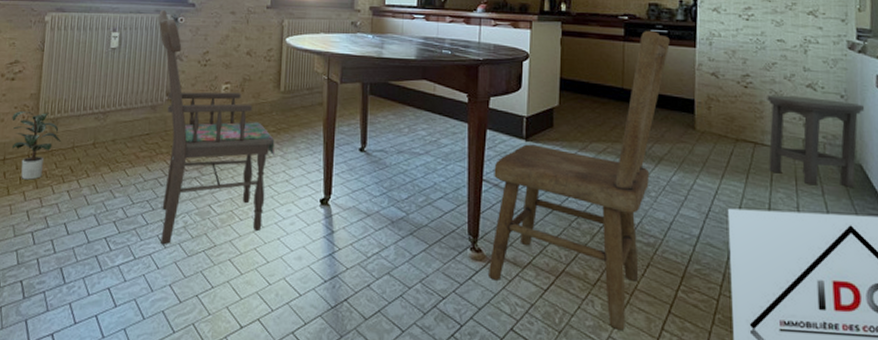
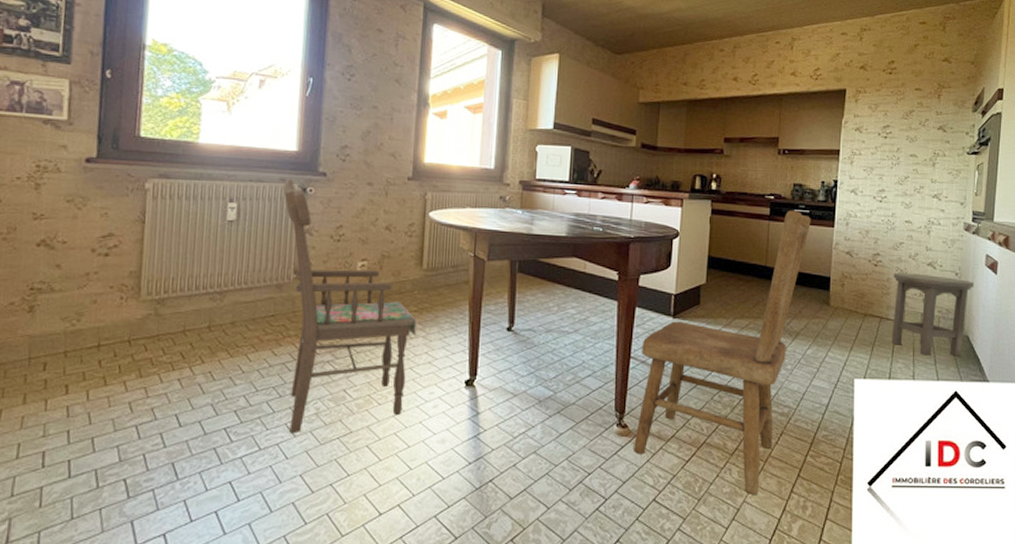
potted plant: present [12,111,62,180] -> none [107,291,170,368]

